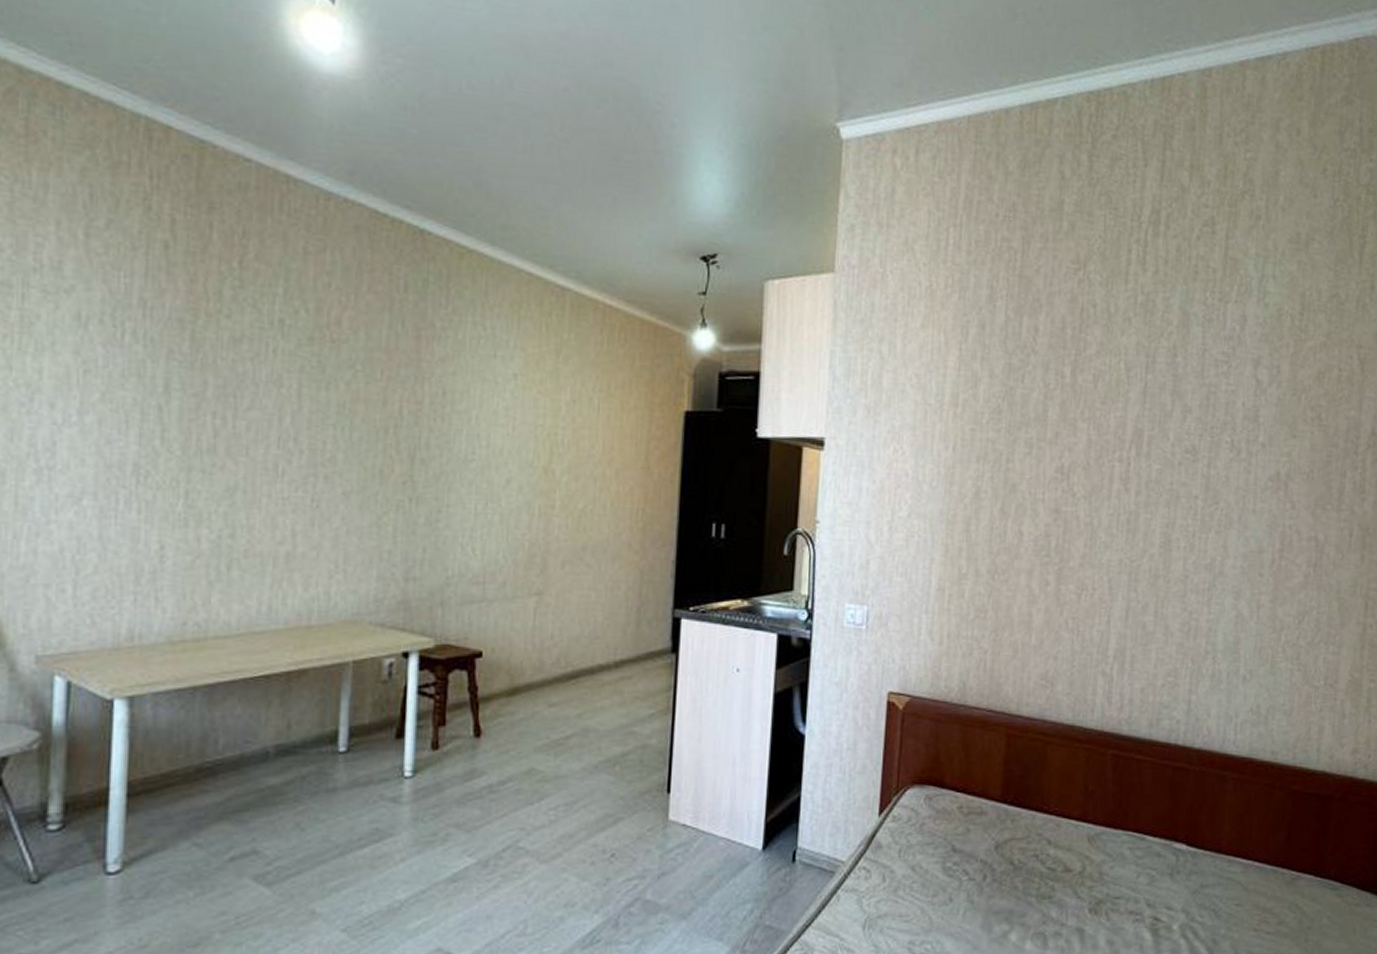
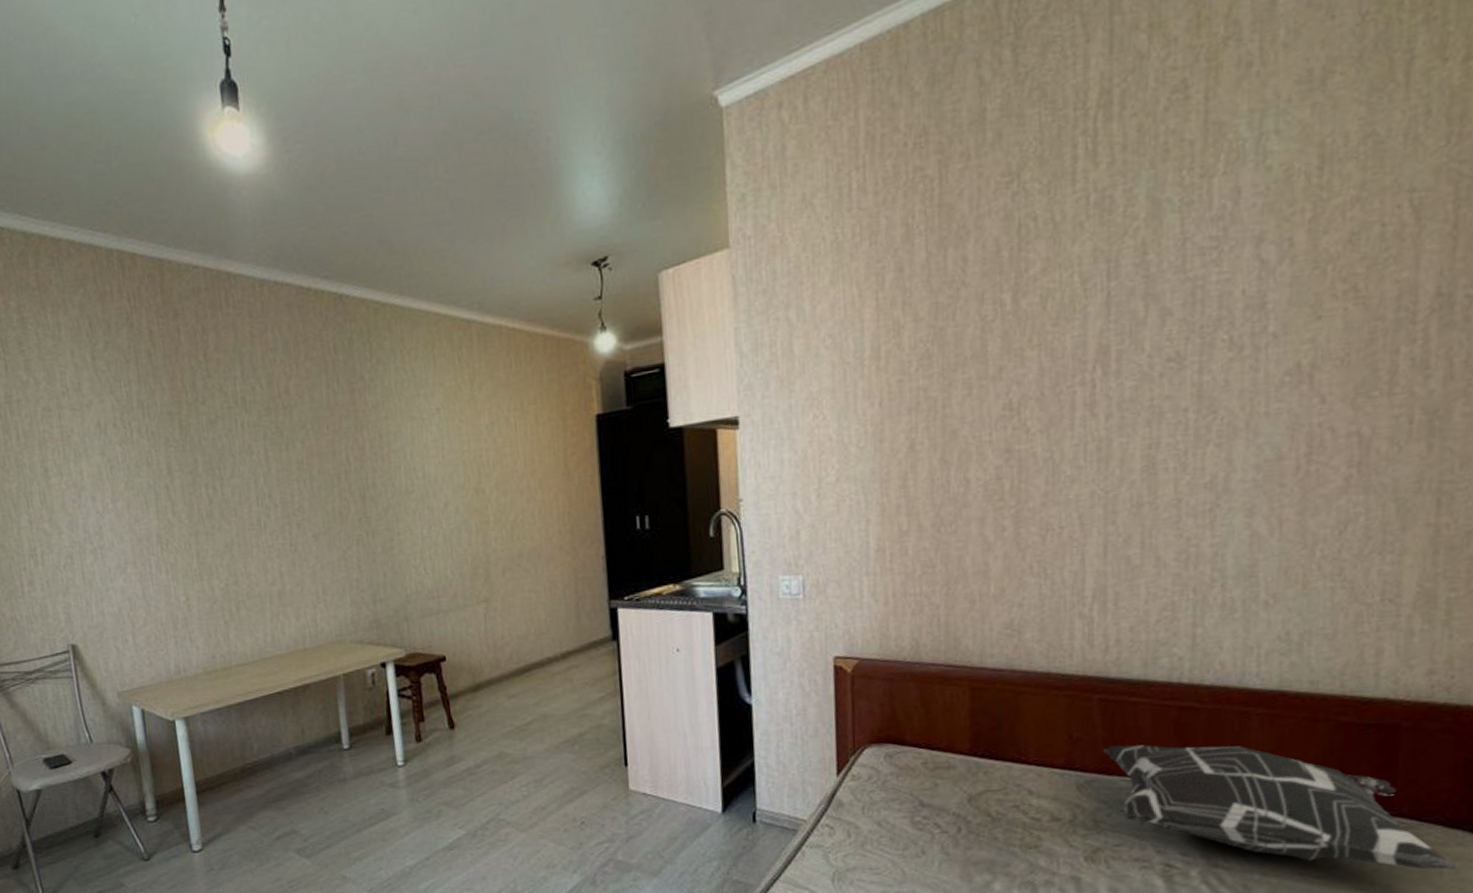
decorative pillow: none [1112,800,1366,928] -> present [1104,745,1458,870]

